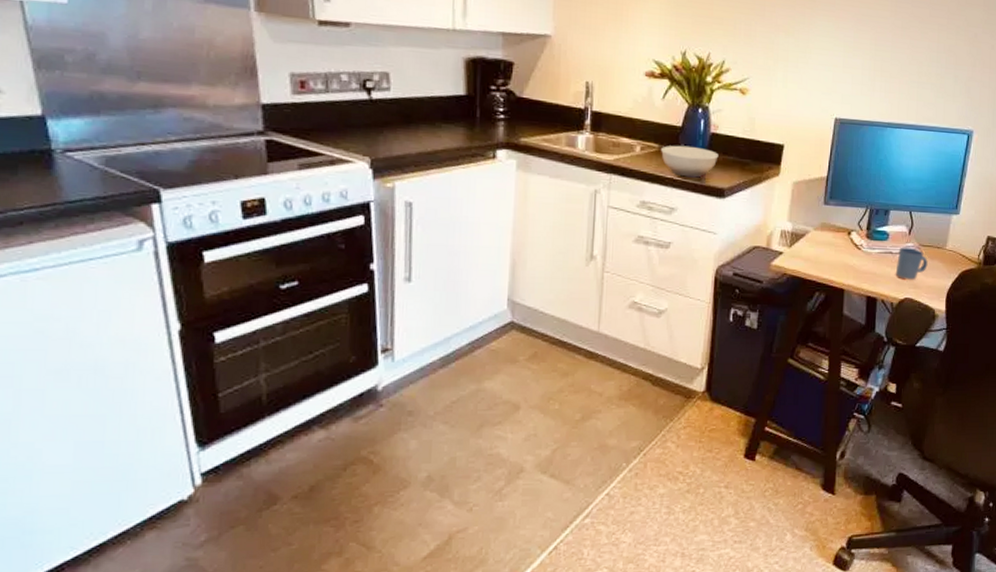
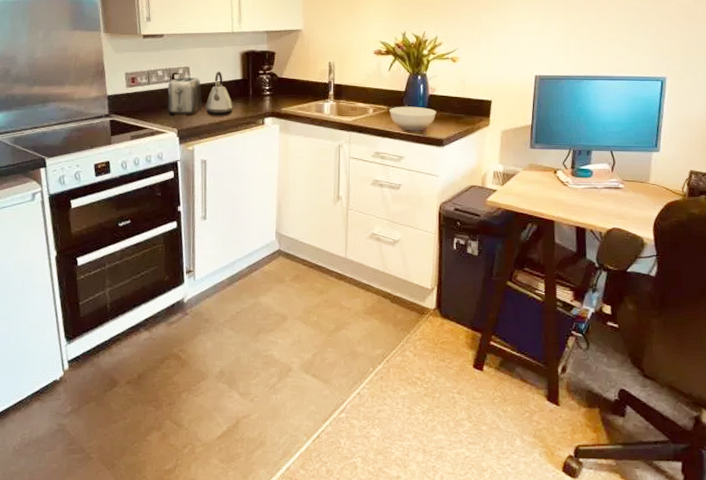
toaster: none [355,86,409,140] -> present [167,77,203,115]
kettle: none [411,82,454,145] -> present [205,71,234,117]
mug: present [895,247,928,280] -> none [601,182,632,212]

